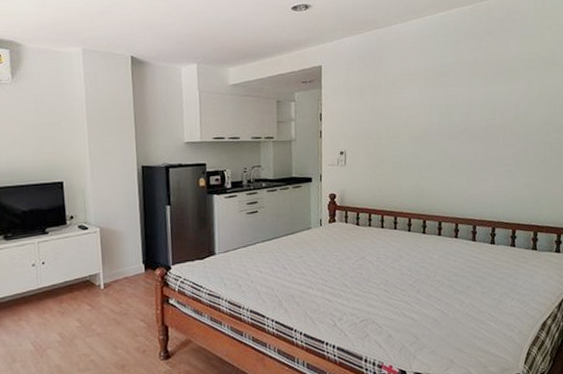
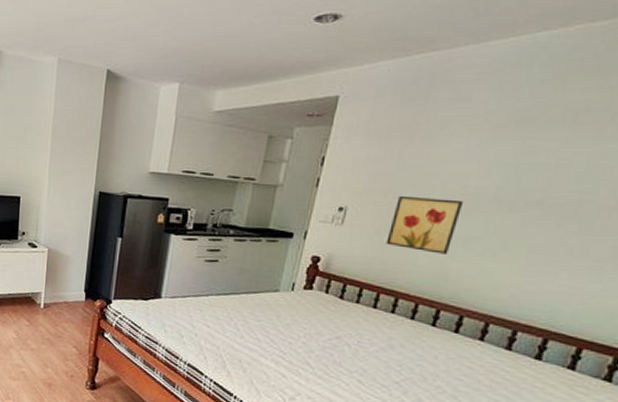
wall art: none [378,135,421,177] -> present [386,195,464,255]

